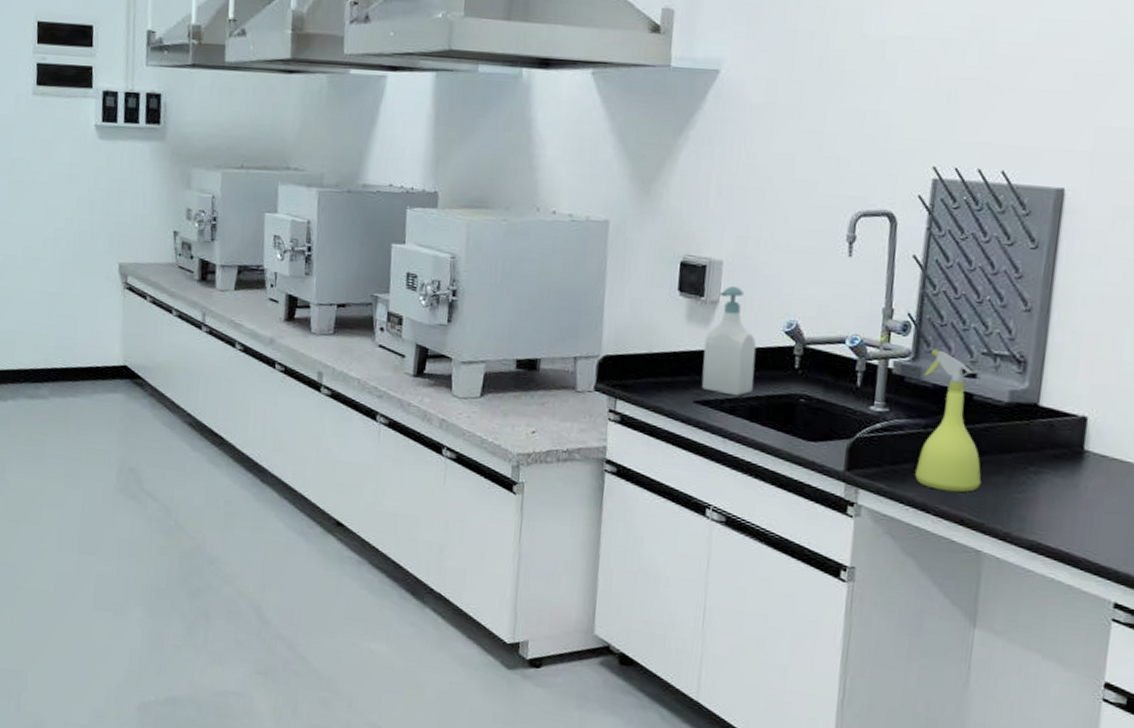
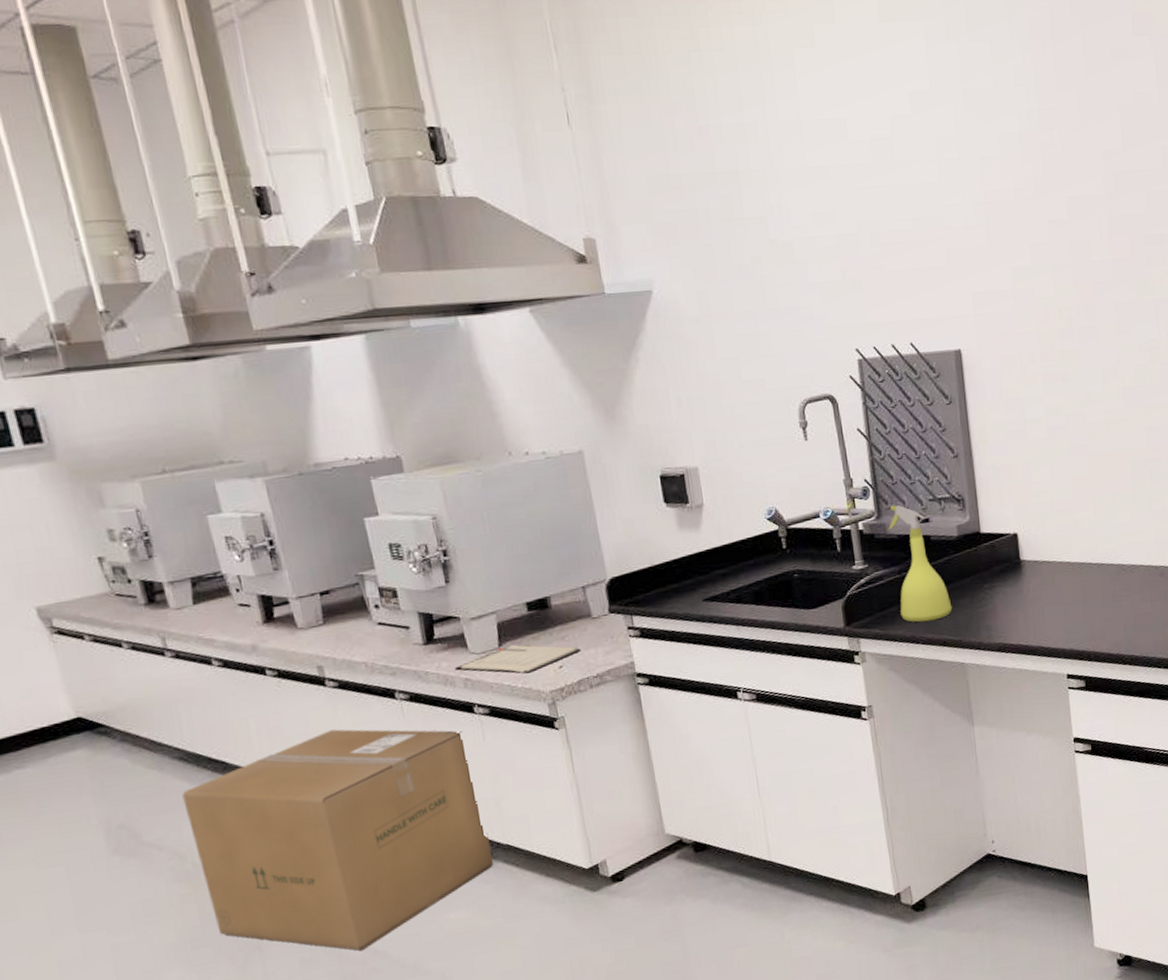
box: none [179,434,427,650] -> present [182,729,493,951]
clipboard: none [434,396,558,430] -> present [454,644,581,674]
soap bottle: present [701,286,756,397] -> none [699,488,753,587]

